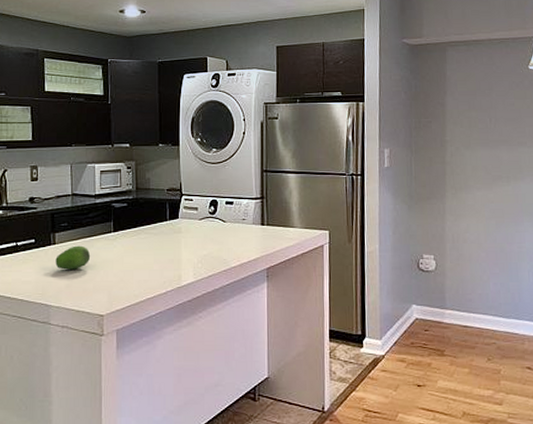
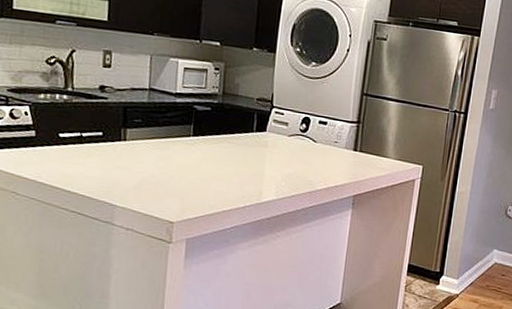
fruit: present [55,245,91,270] -> none [124,145,165,171]

